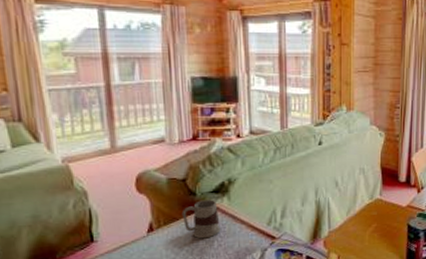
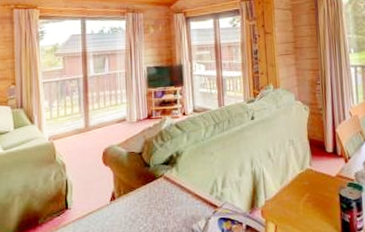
mug: present [181,199,221,239] -> none [138,171,170,207]

